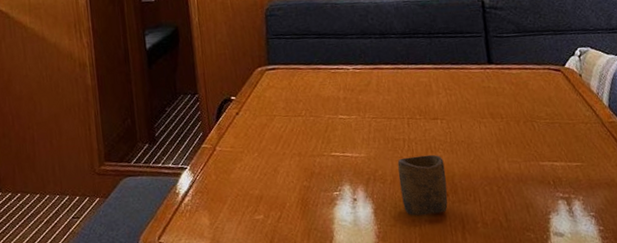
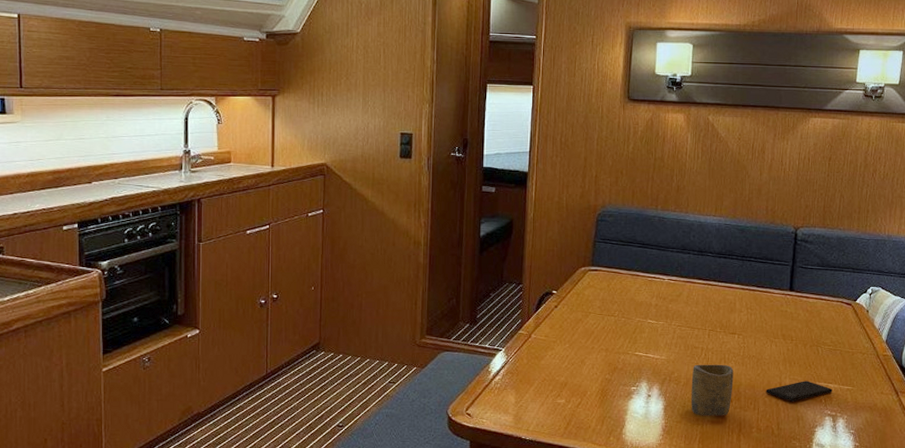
smartphone: none [483,161,560,188] -> present [766,381,833,401]

